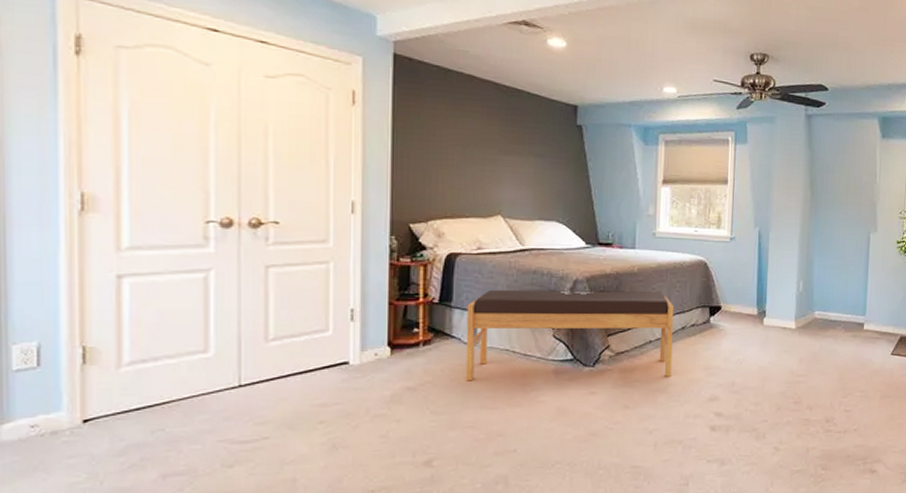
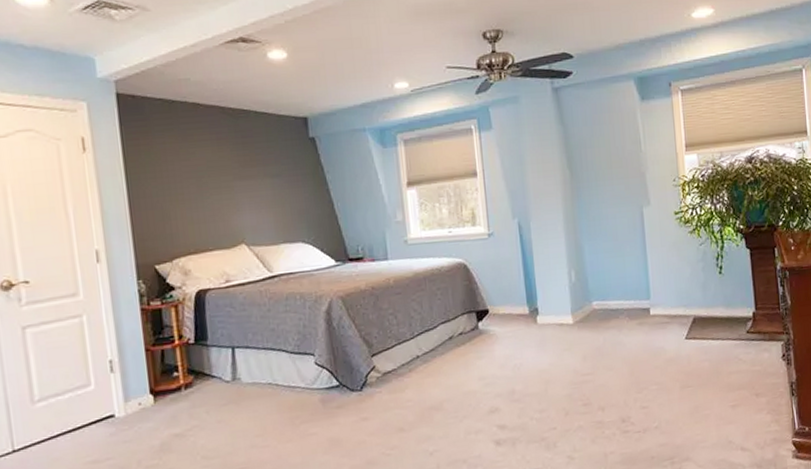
bench: present [465,289,674,382] -> none [223,302,445,421]

